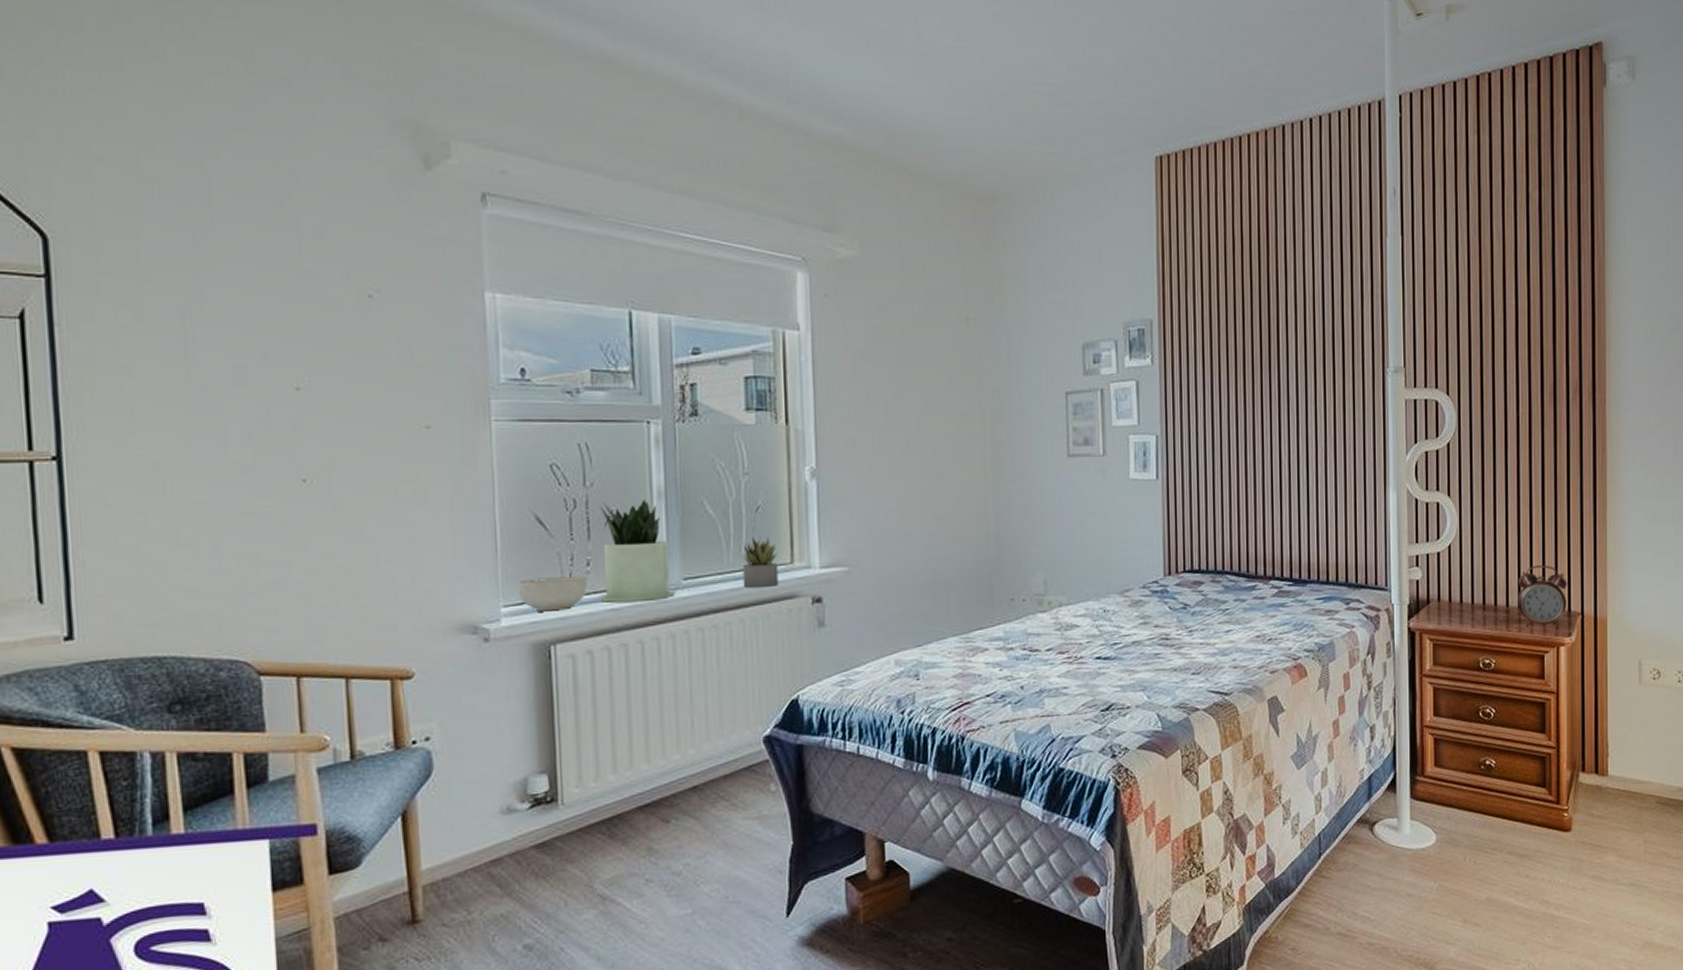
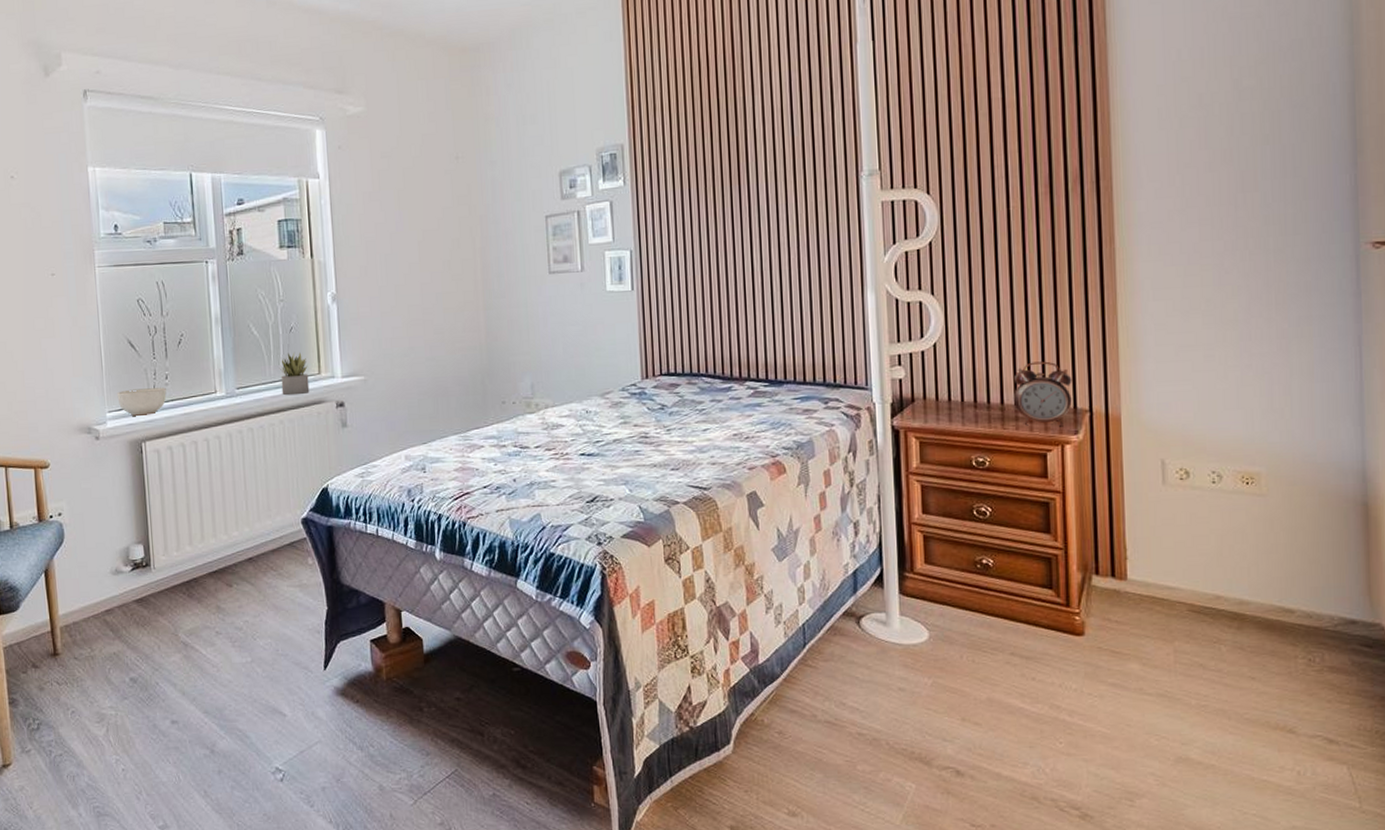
planter: present [598,499,677,604] -> none [173,324,232,409]

